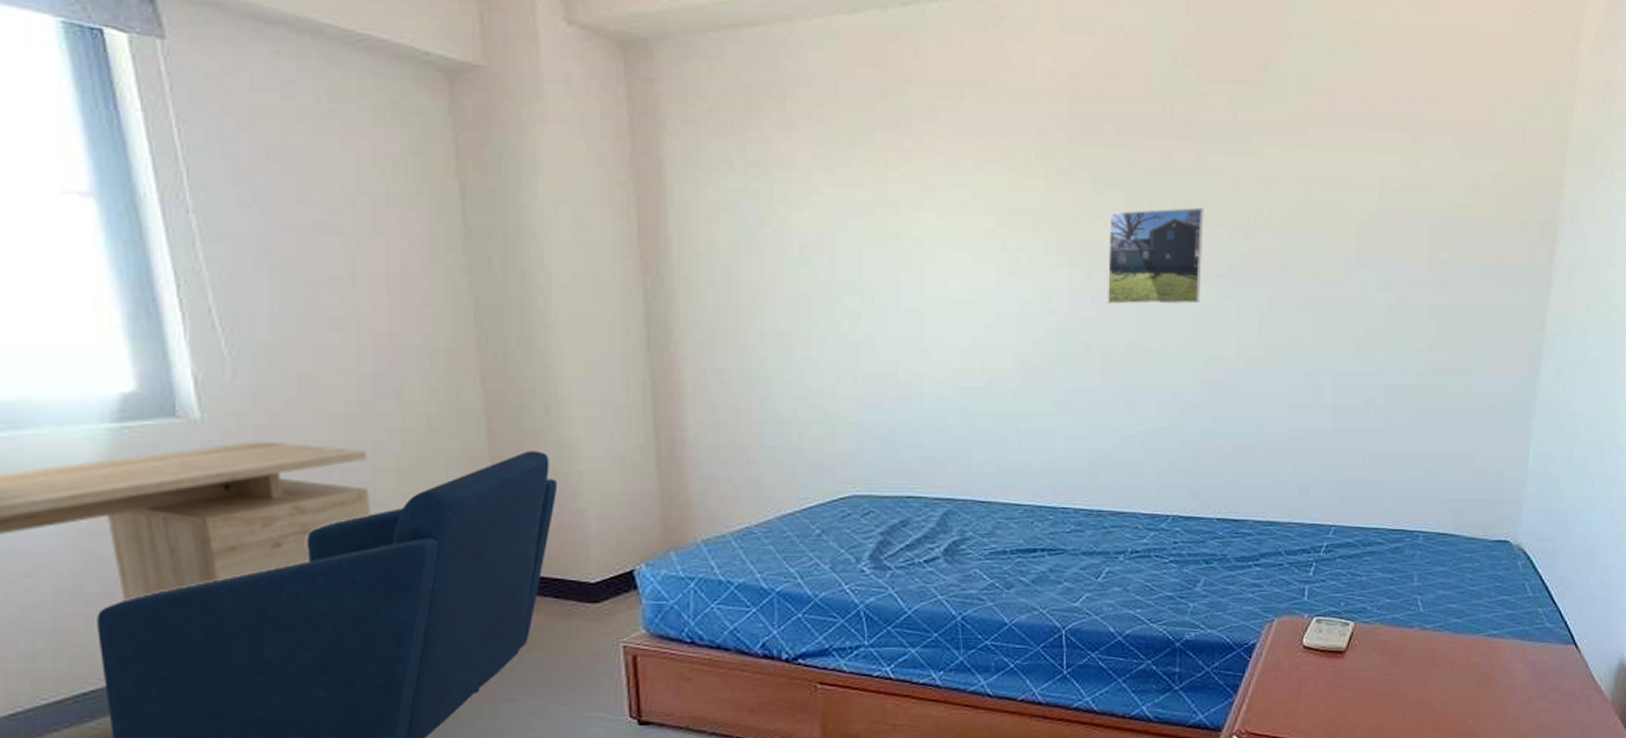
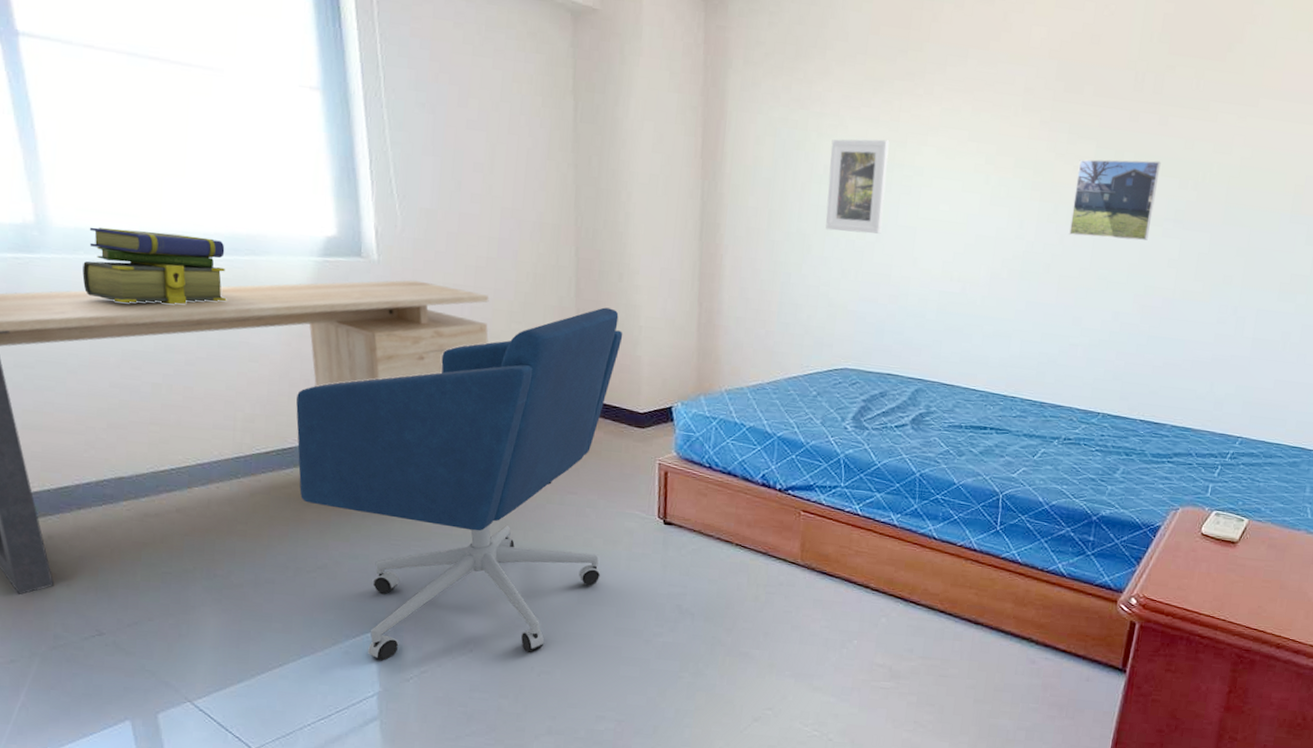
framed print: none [805,206,880,324] -> present [825,139,890,234]

